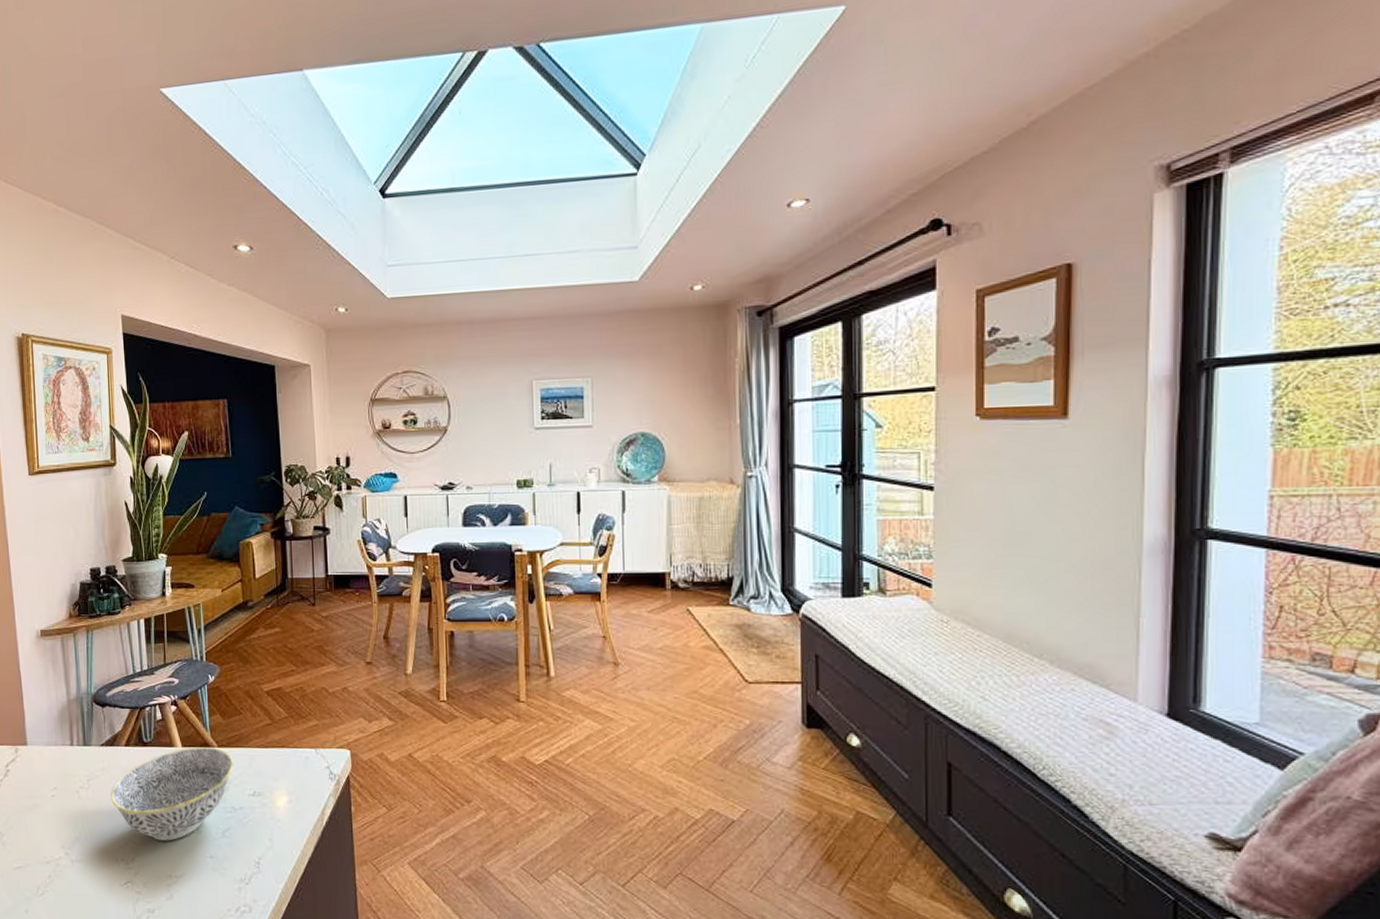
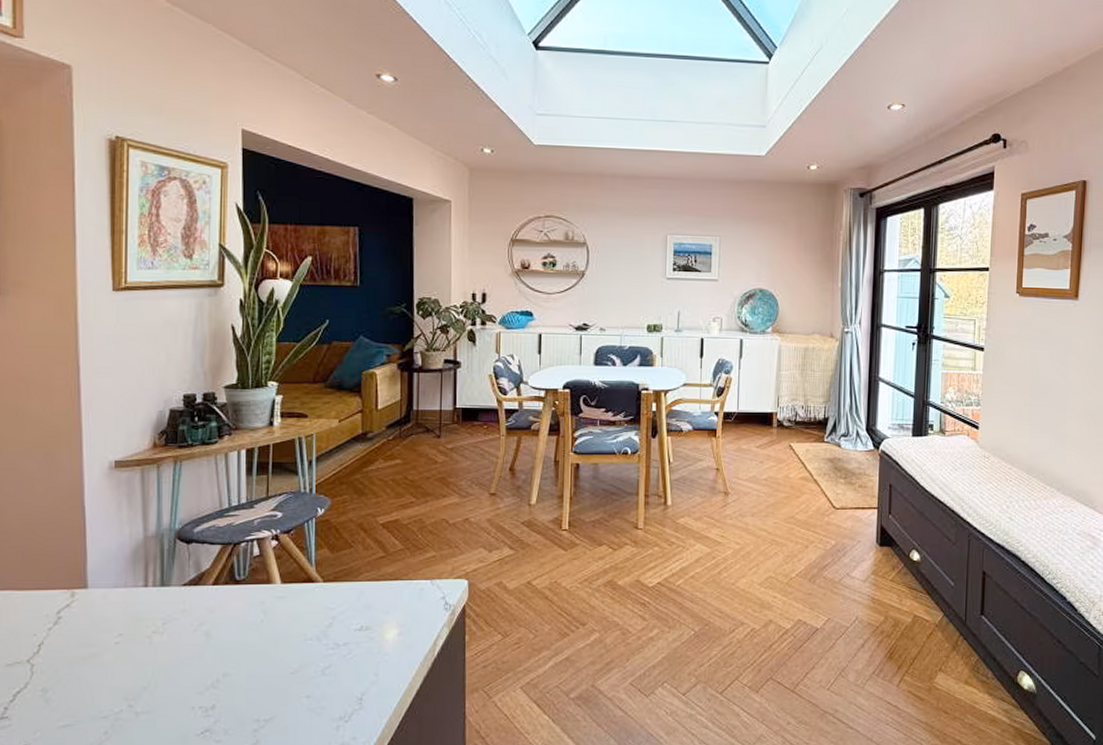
bowl: present [111,746,234,841] -> none [191,582,341,684]

